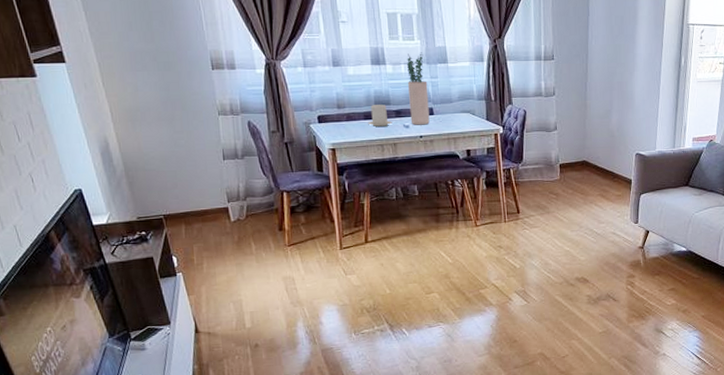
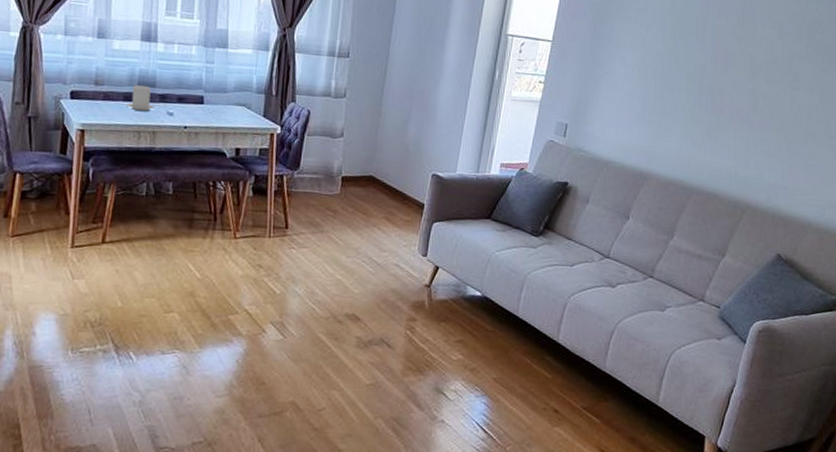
vase: present [407,52,430,125] -> none [176,33,202,115]

